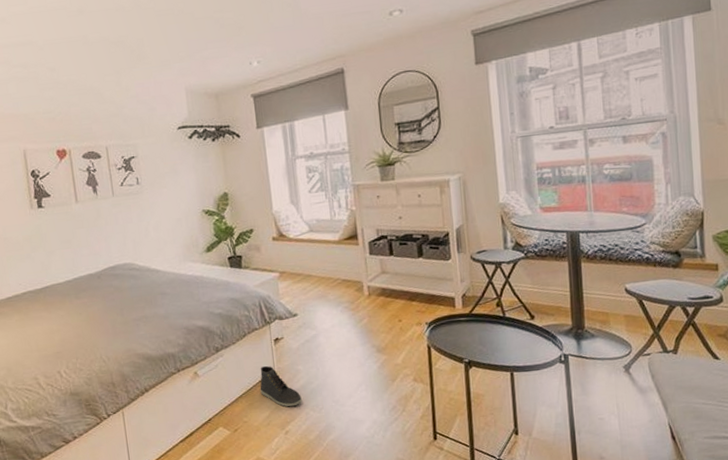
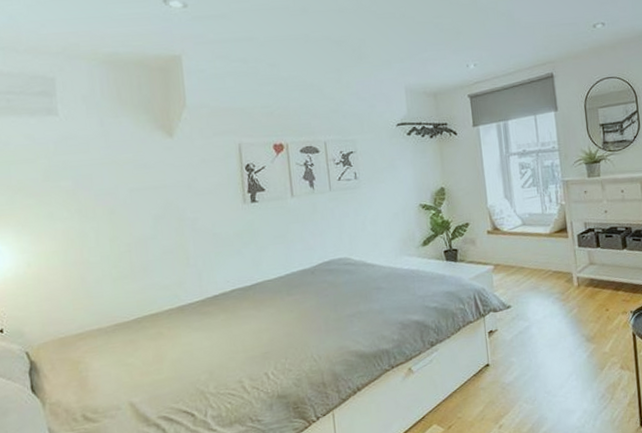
sneaker: present [260,366,302,407] -> none [474,359,515,400]

